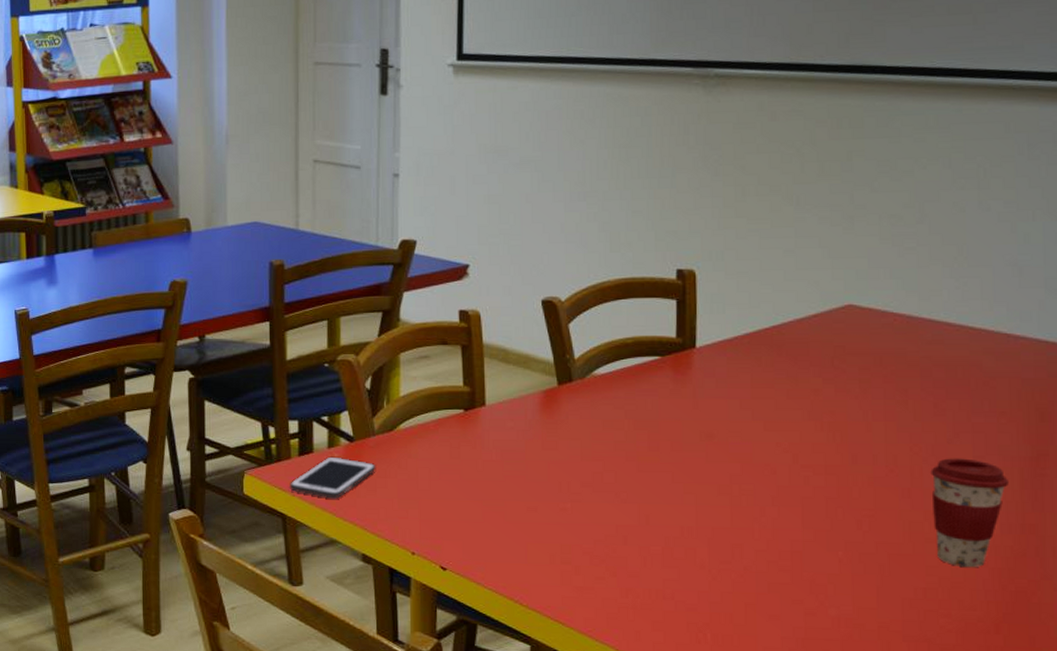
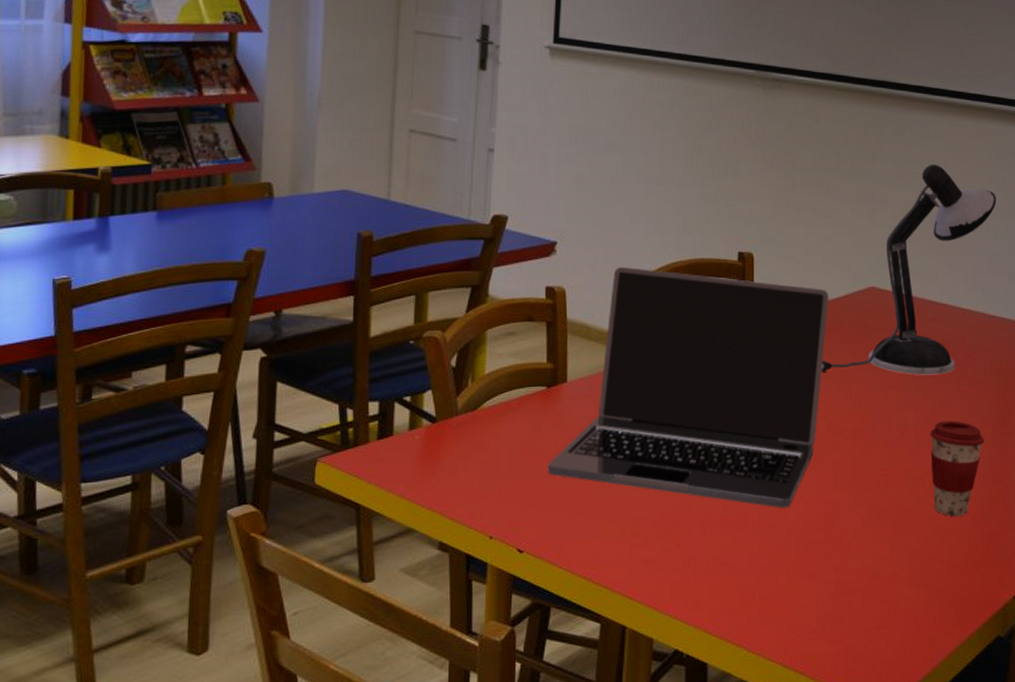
cell phone: present [288,456,376,499] -> none [365,439,458,484]
laptop: none [468,288,792,545] -> present [547,266,829,509]
desk lamp: none [783,158,1027,405] -> present [821,164,997,375]

